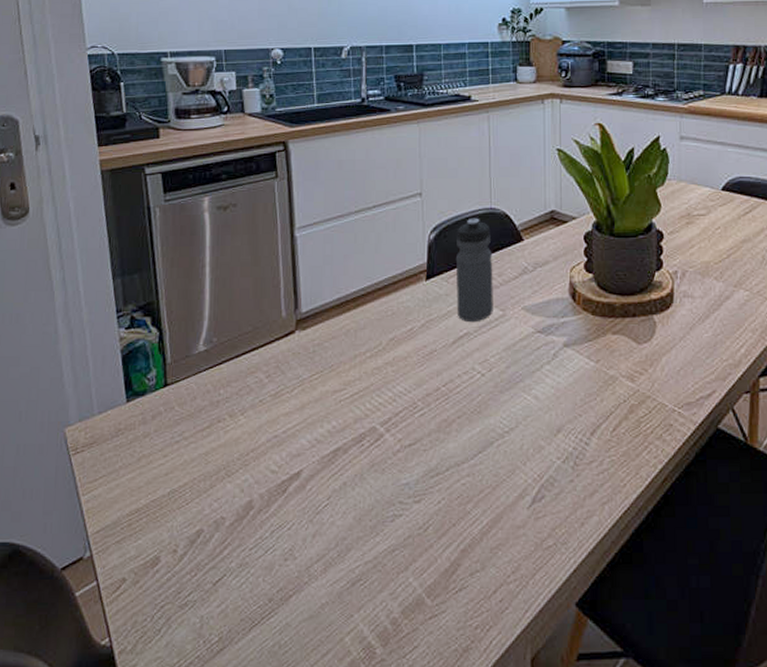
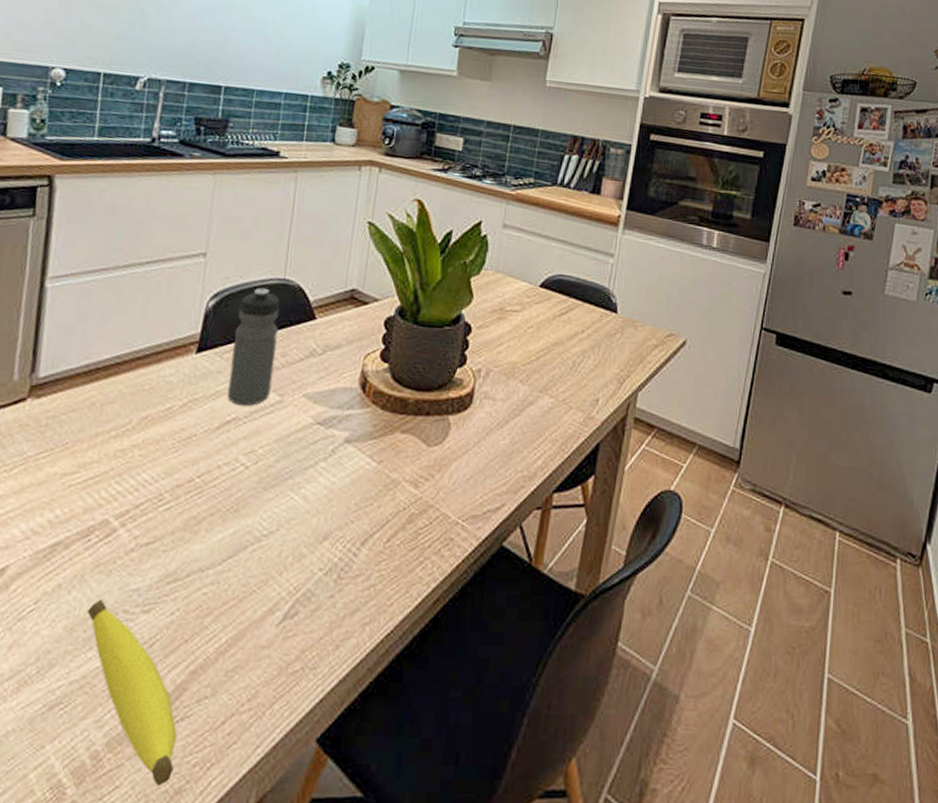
banana: none [370,494,459,646] -> present [87,600,177,787]

